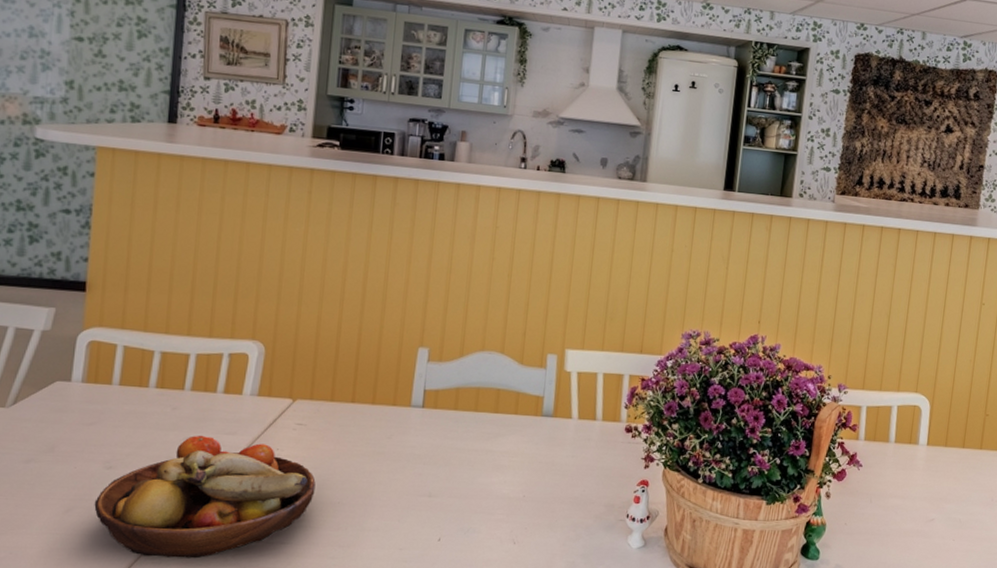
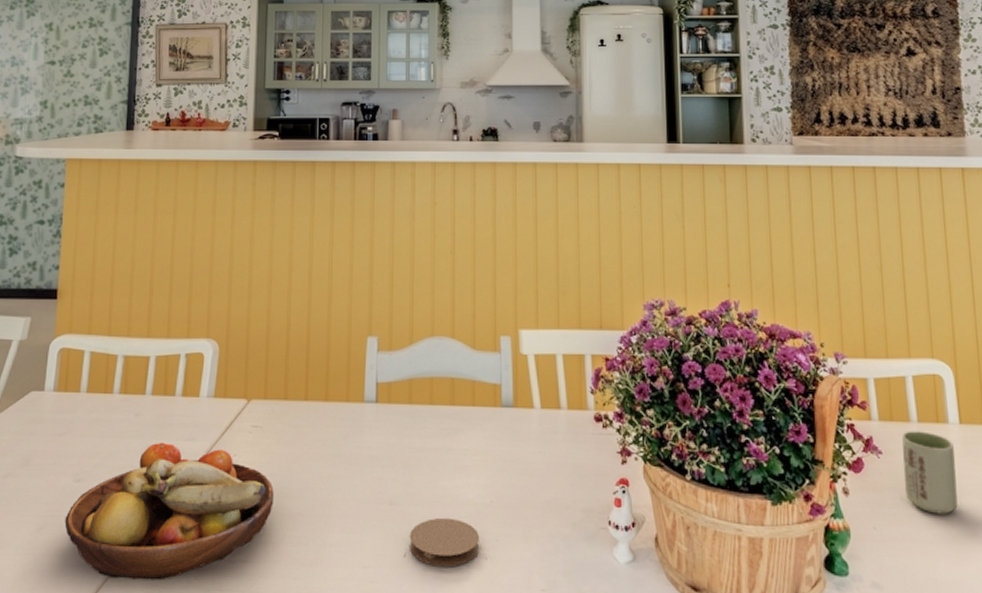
coaster: none [444,508,511,550] -> present [409,517,480,567]
cup: none [875,449,919,515] -> present [902,431,958,514]

